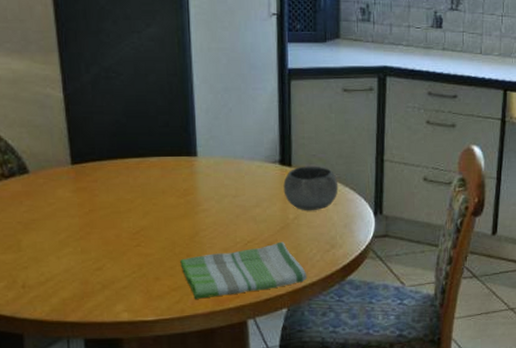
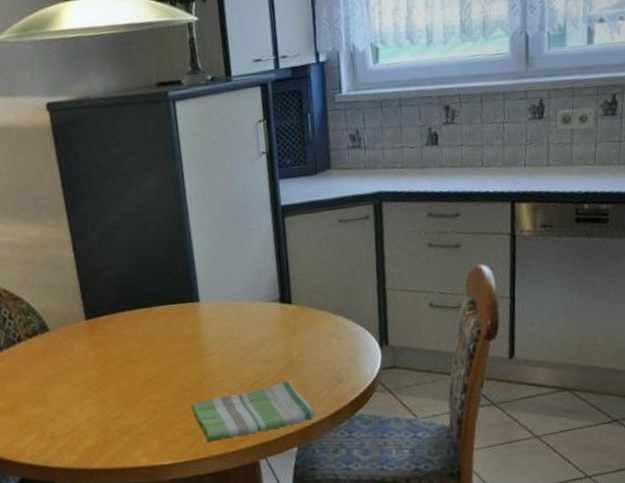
bowl: present [283,166,339,211] -> none [285,301,341,348]

